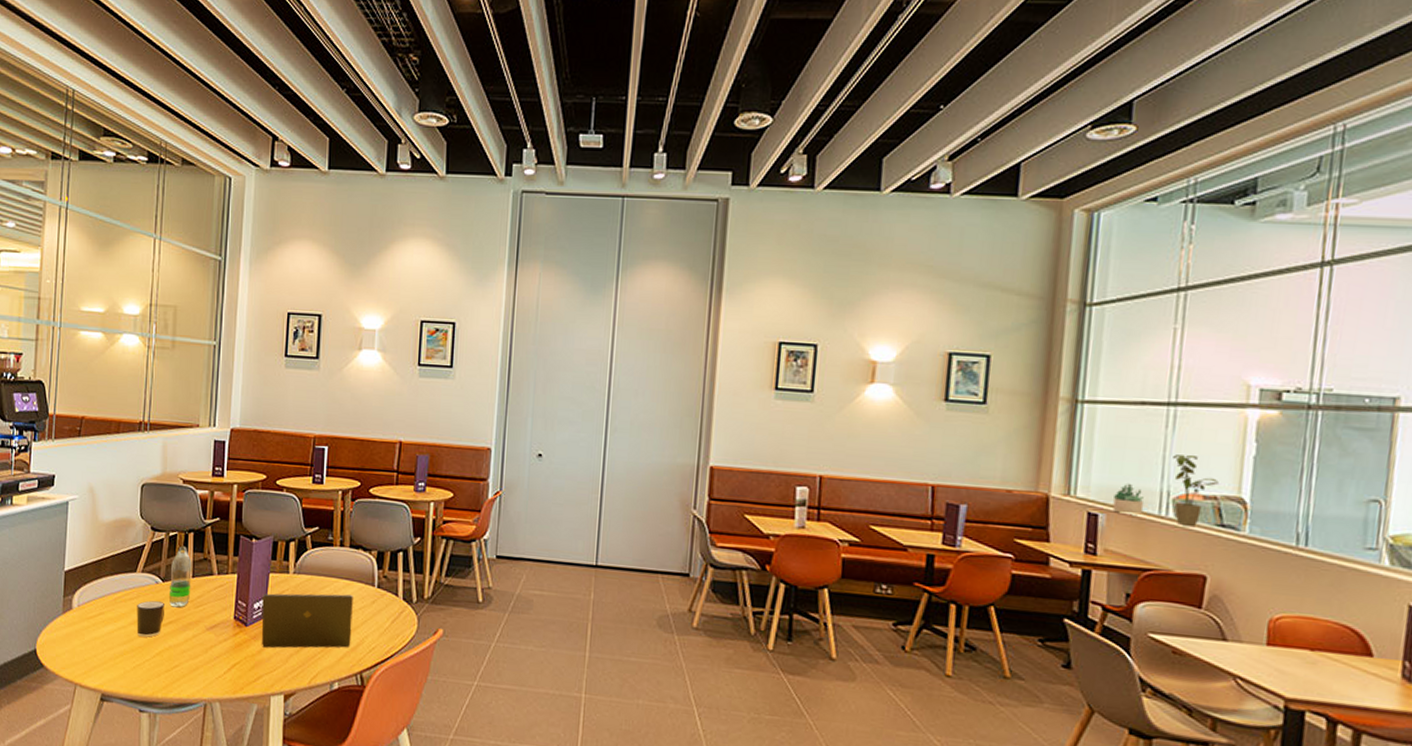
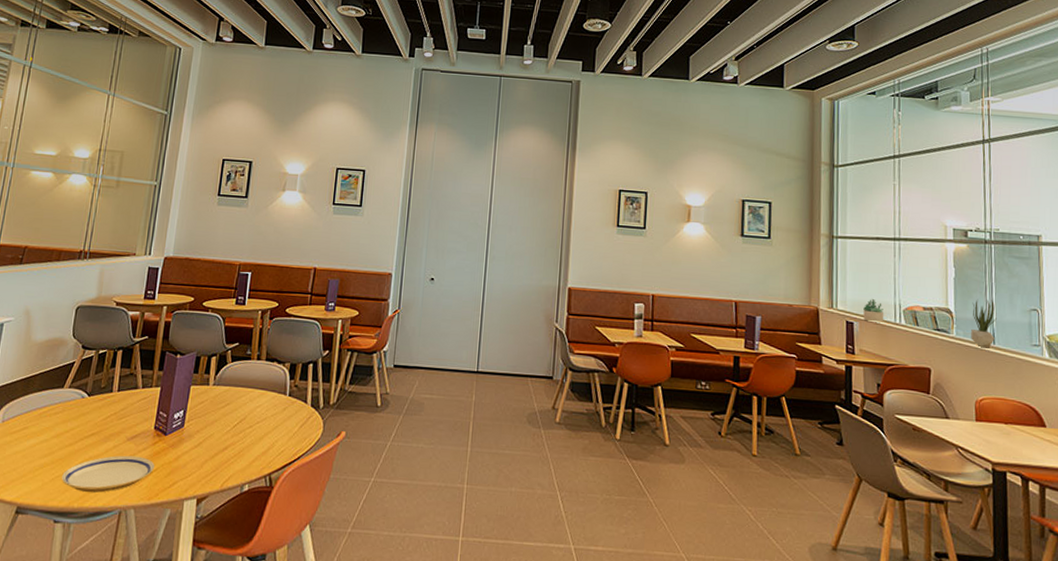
mug: present [136,600,164,638] -> none [58,414,88,450]
plate: none [143,645,237,684] -> present [62,455,155,493]
bottle: present [168,546,192,608] -> none [93,363,119,420]
laptop: present [261,593,353,648] -> none [179,402,267,455]
house plant: present [1173,454,1219,526] -> none [901,276,932,331]
potted plant: none [1271,485,1314,550] -> present [971,299,997,347]

